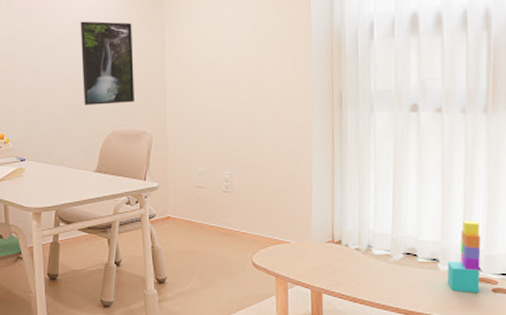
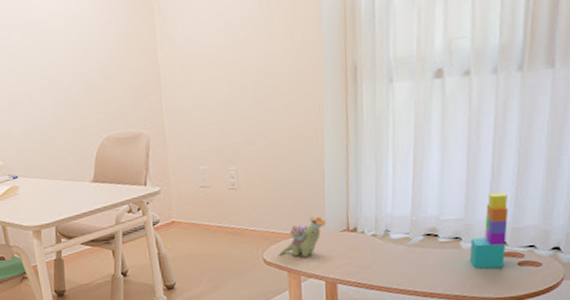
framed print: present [80,21,134,105] -> none [59,10,127,111]
toy animal: none [268,225,313,263] -> present [279,216,326,257]

